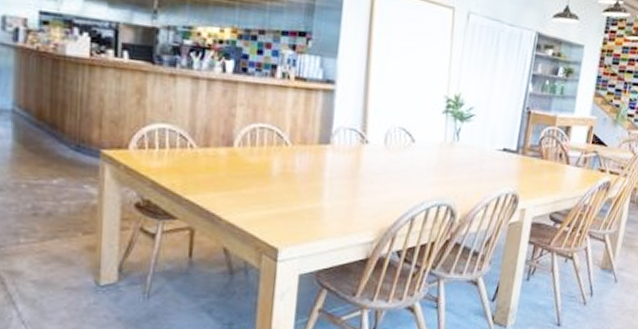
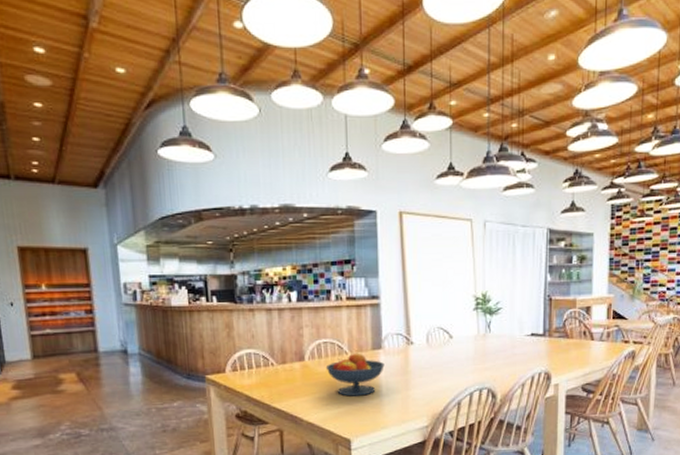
fruit bowl: none [258,145,331,198] -> present [325,353,385,396]

